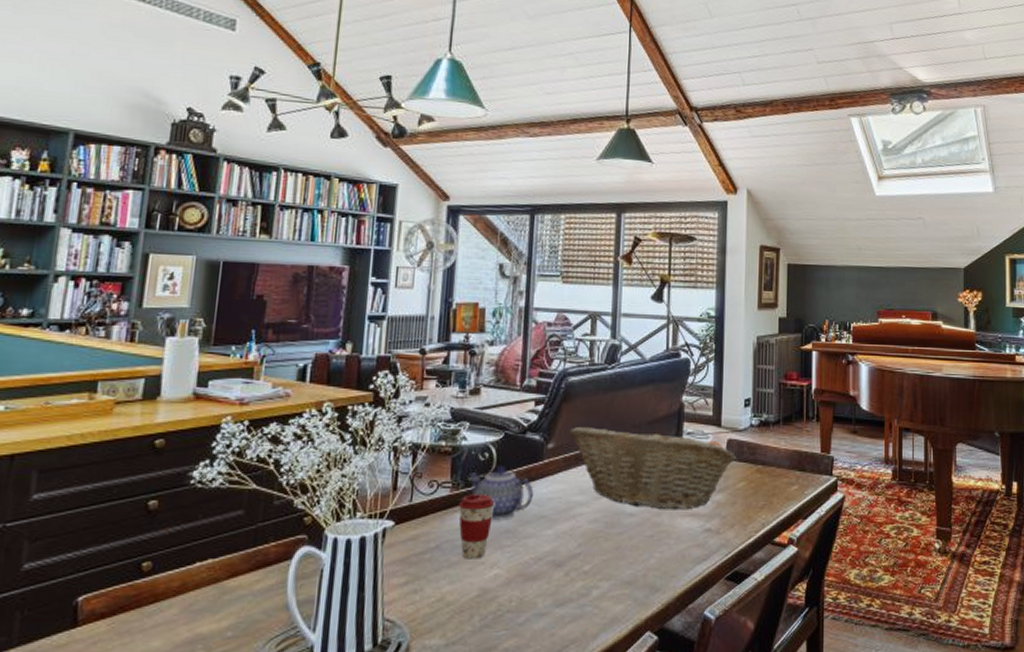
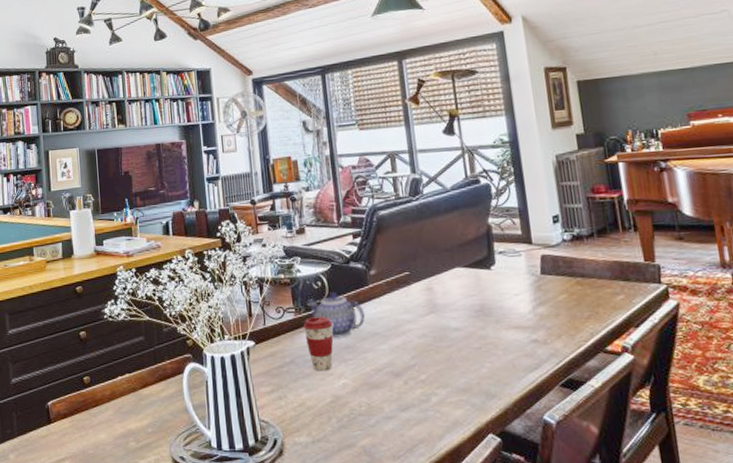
fruit basket: present [569,427,736,510] -> none [387,248,553,324]

